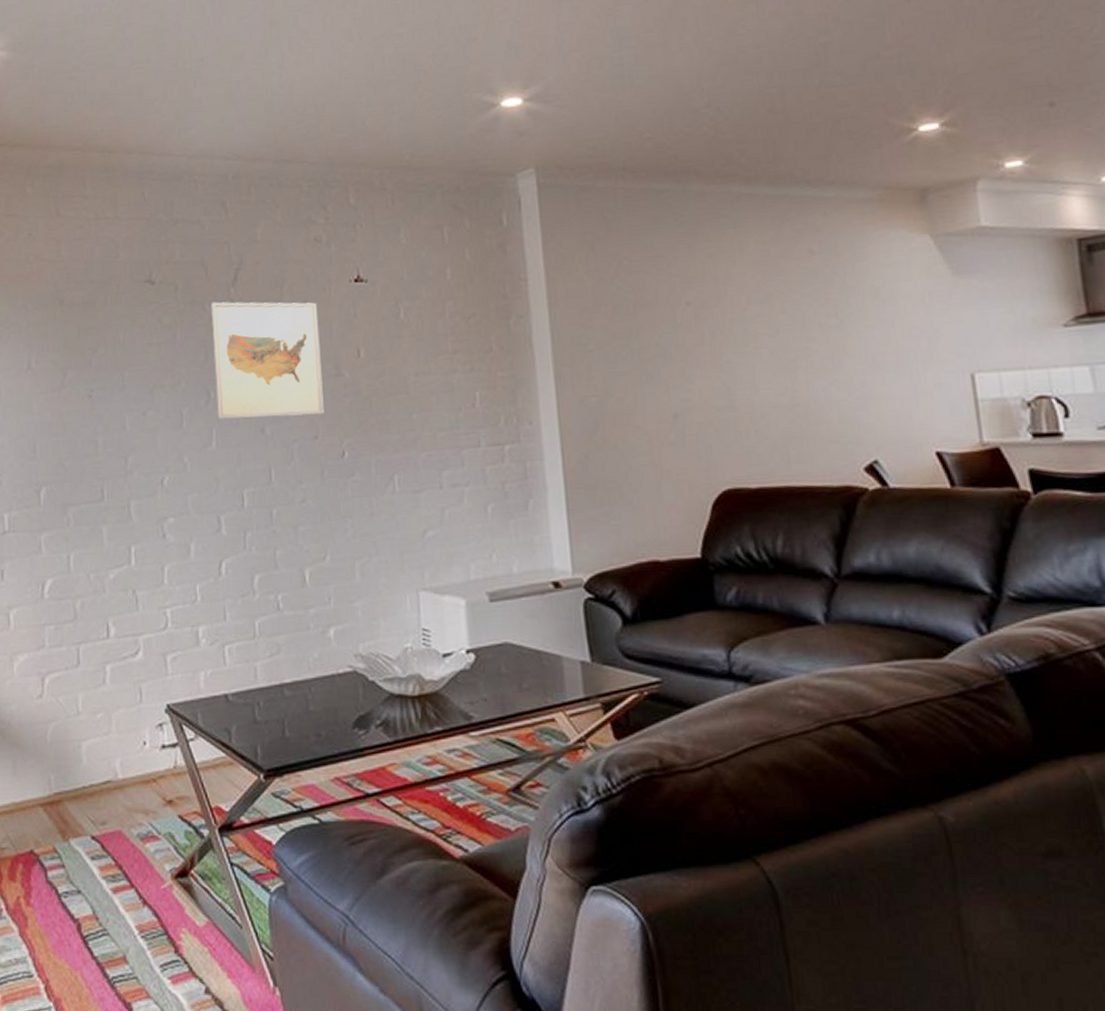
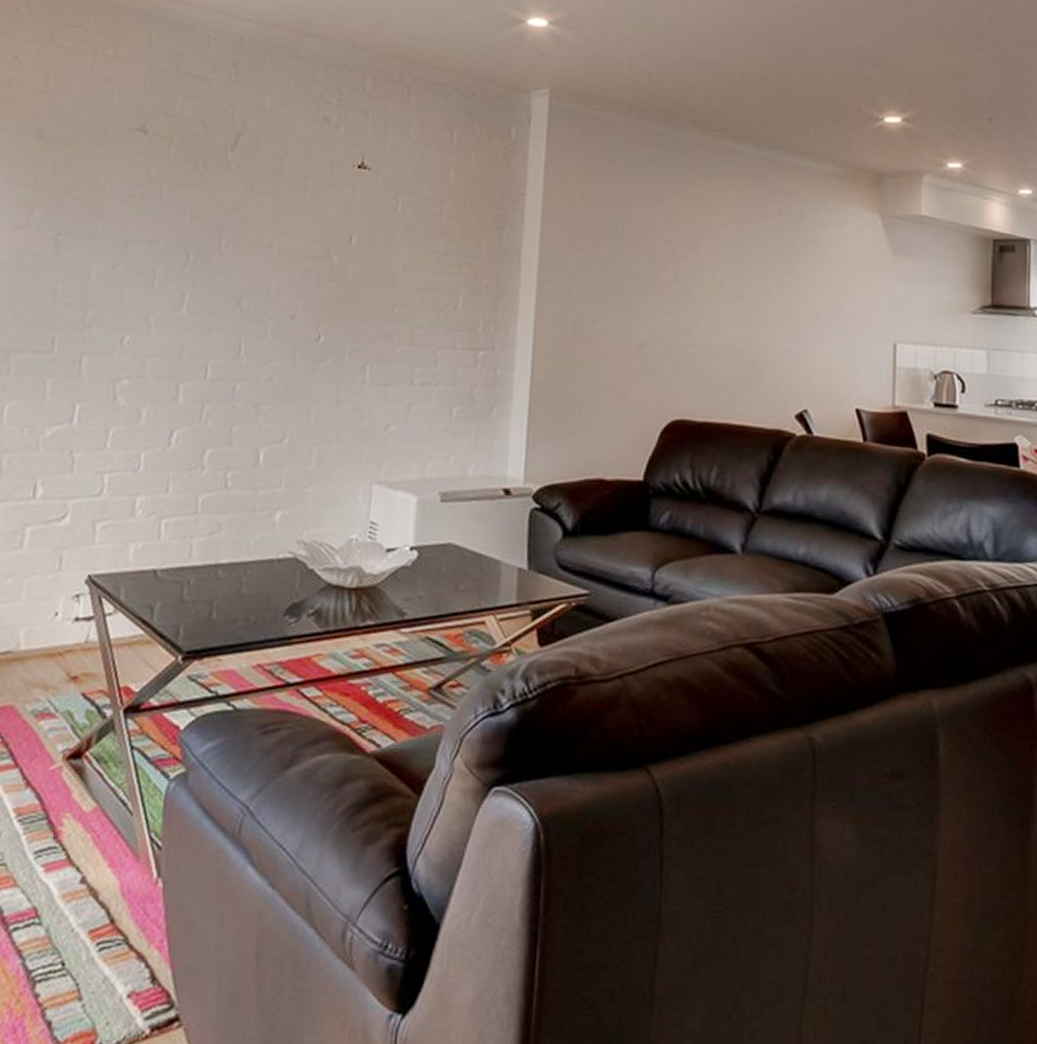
wall art: present [211,302,324,420] -> none [192,163,315,294]

